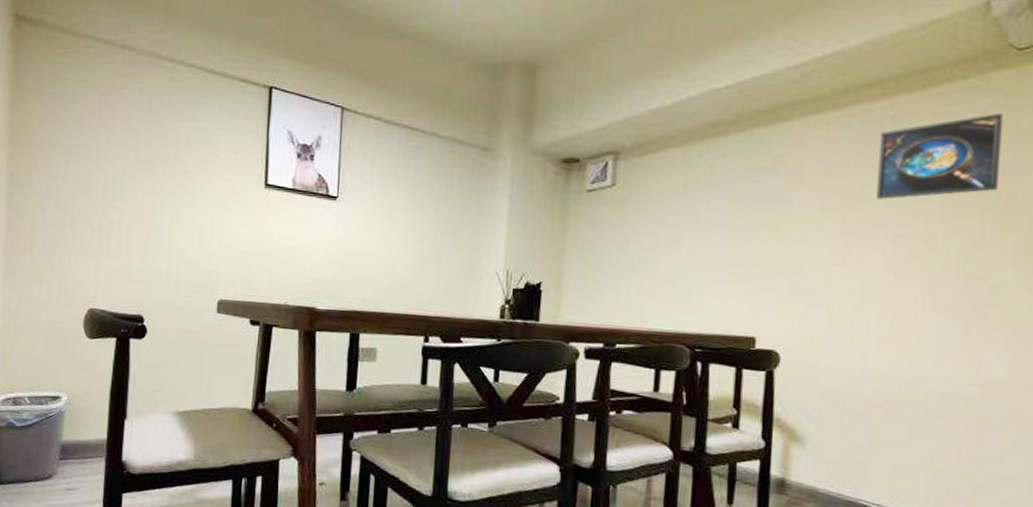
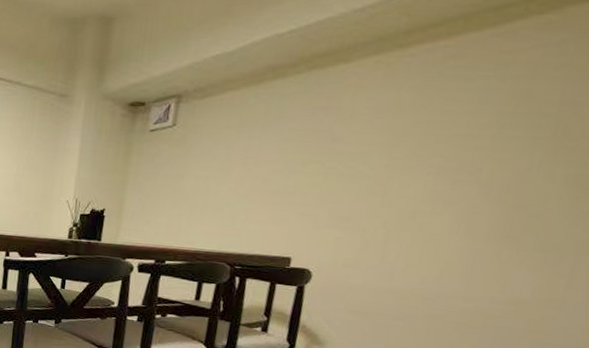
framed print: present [876,112,1003,200] -> none [426,48,576,135]

